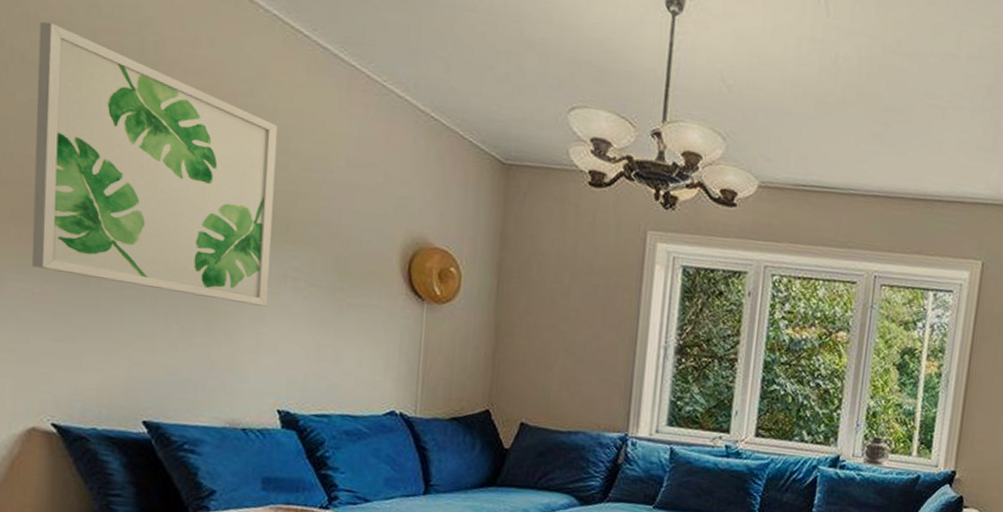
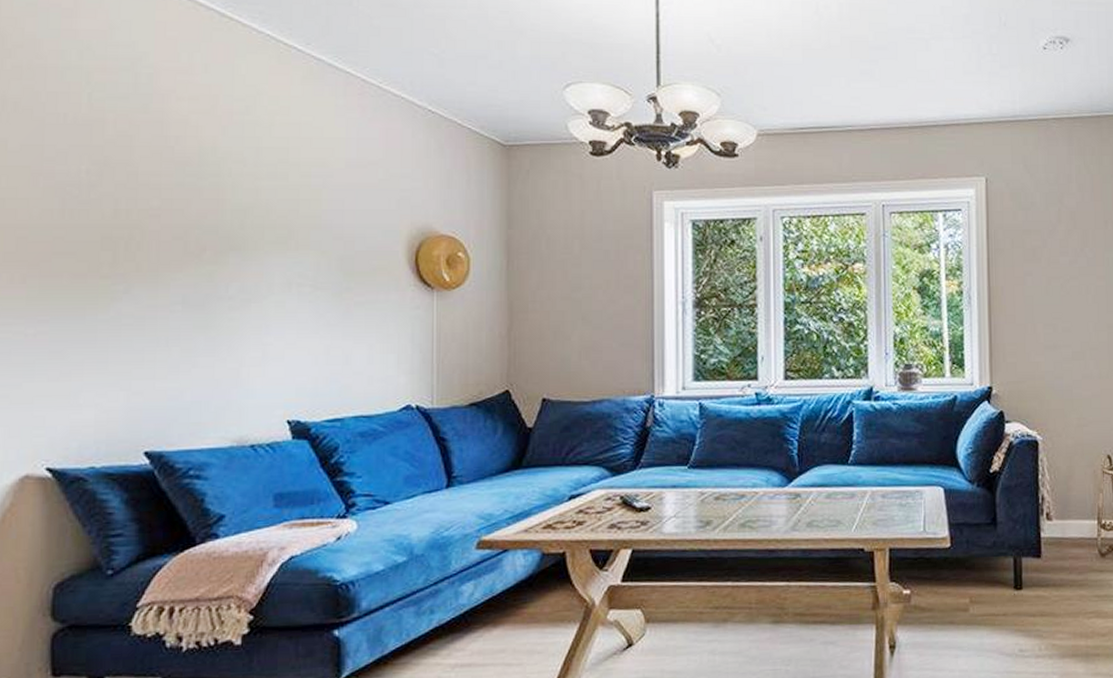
wall art: present [31,21,278,307] -> none [24,69,275,317]

